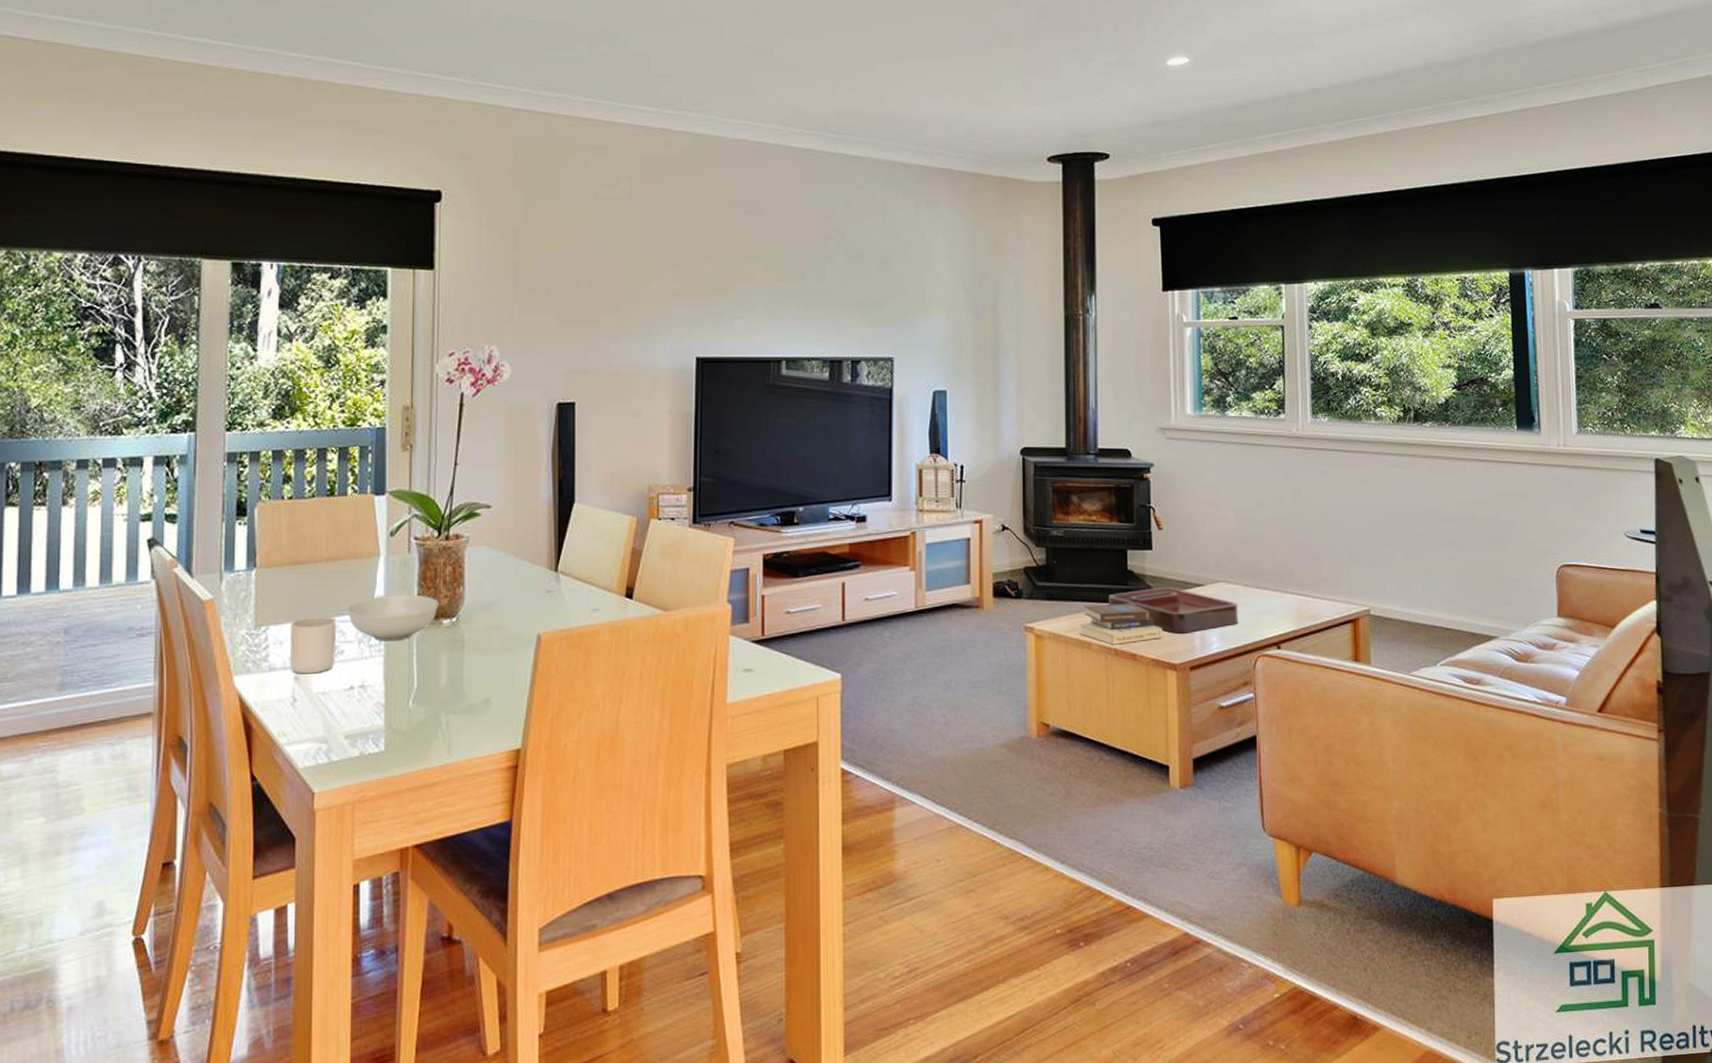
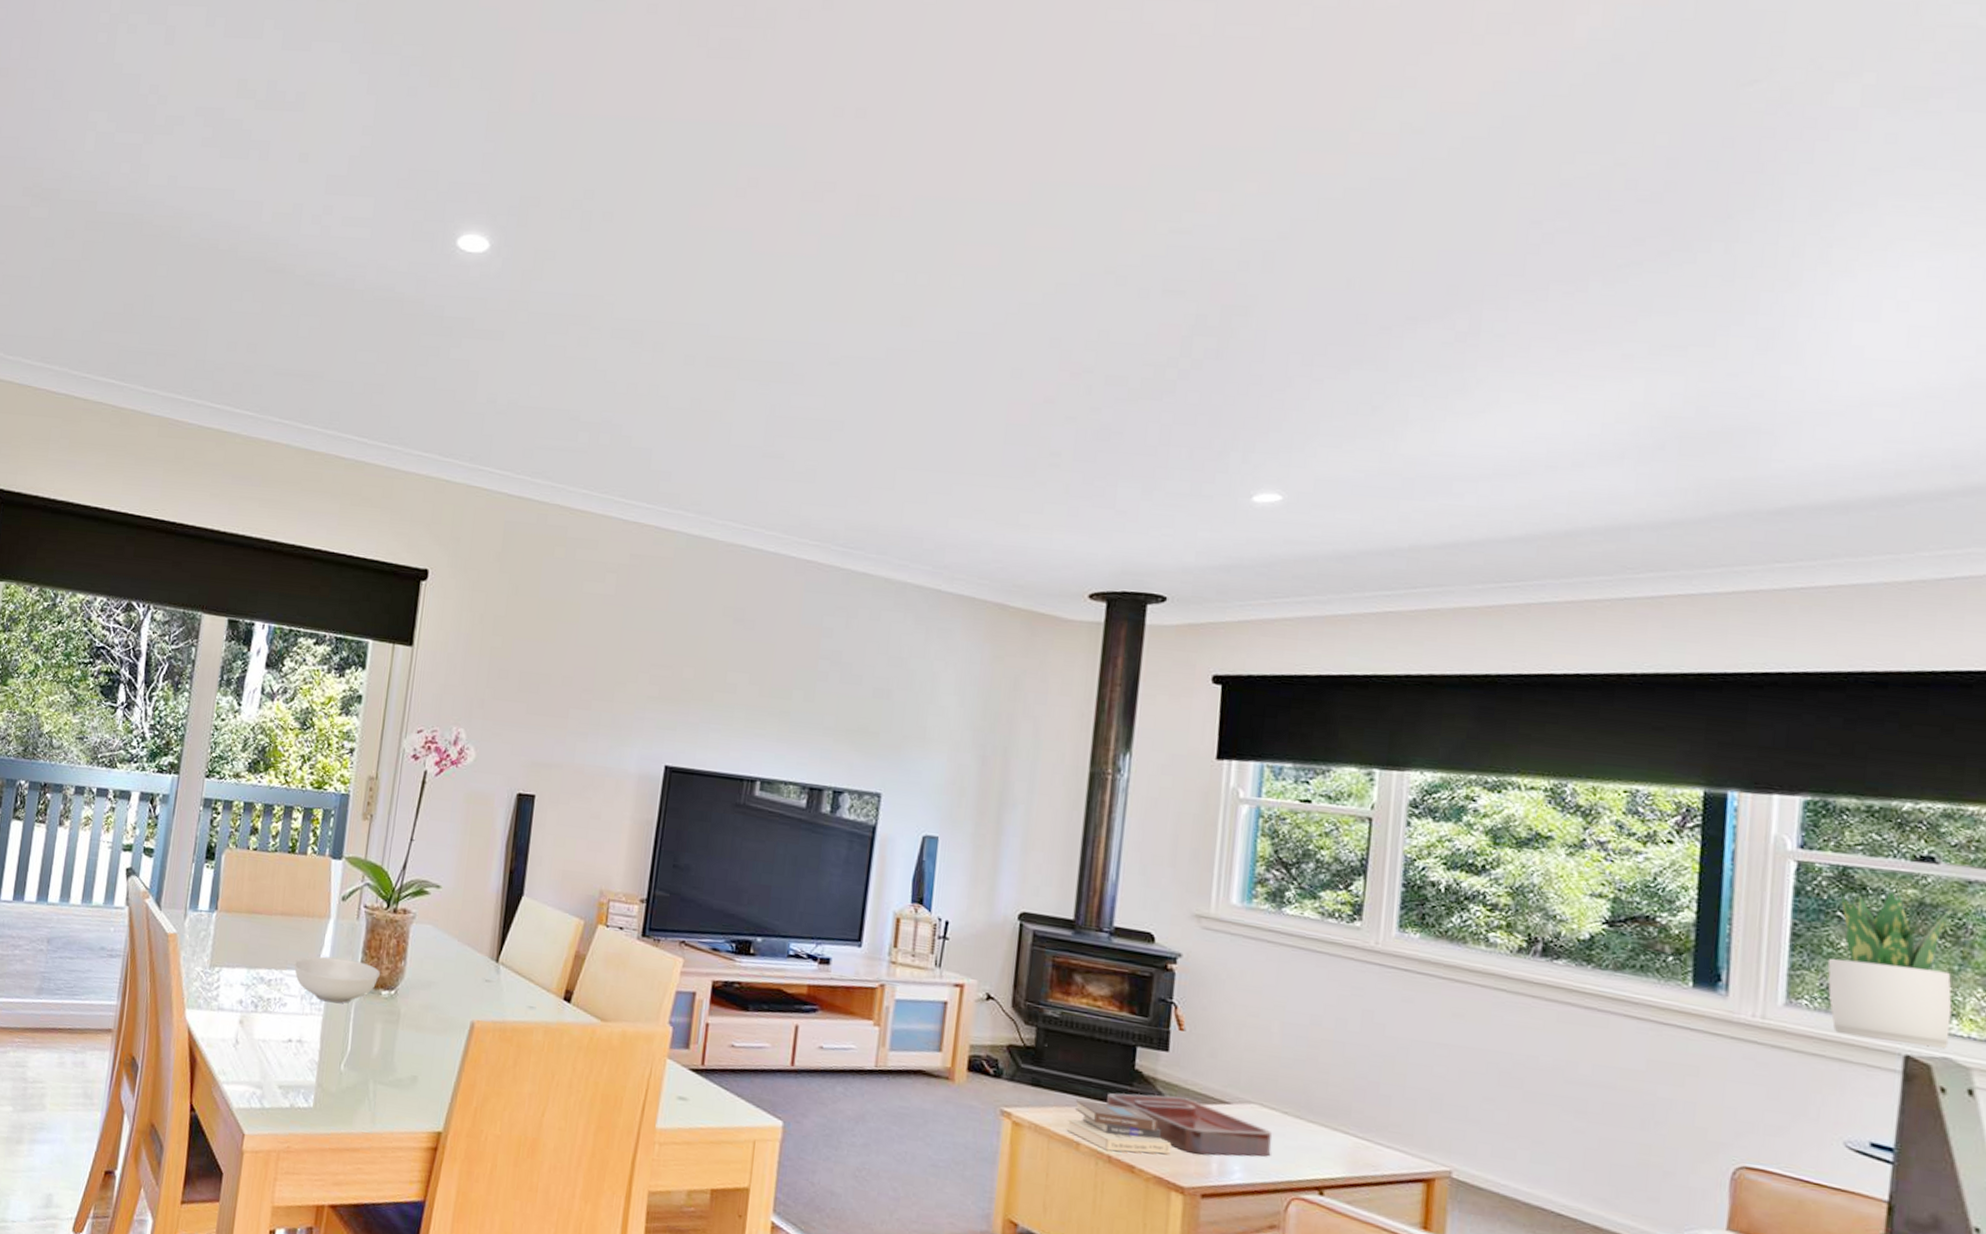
mug: present [289,616,335,674] -> none [236,965,283,1021]
planter: none [1601,334,1681,450] -> present [1827,891,1954,1049]

